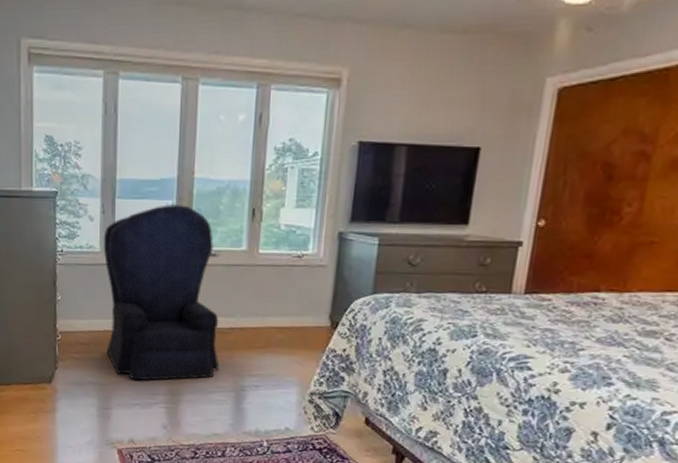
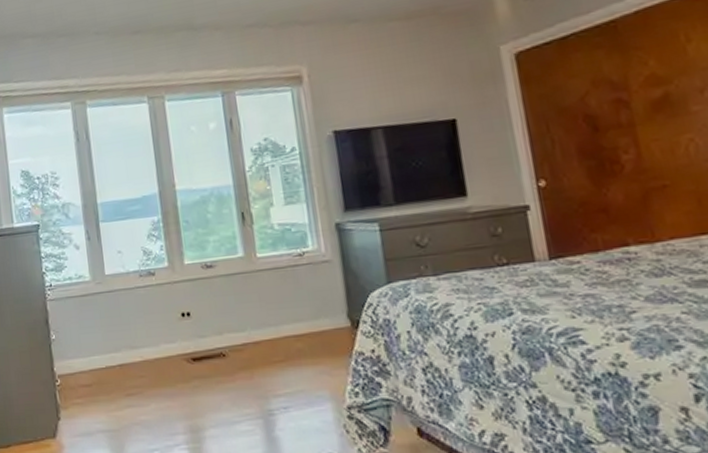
armchair: present [103,205,219,381] -> none [92,219,240,421]

